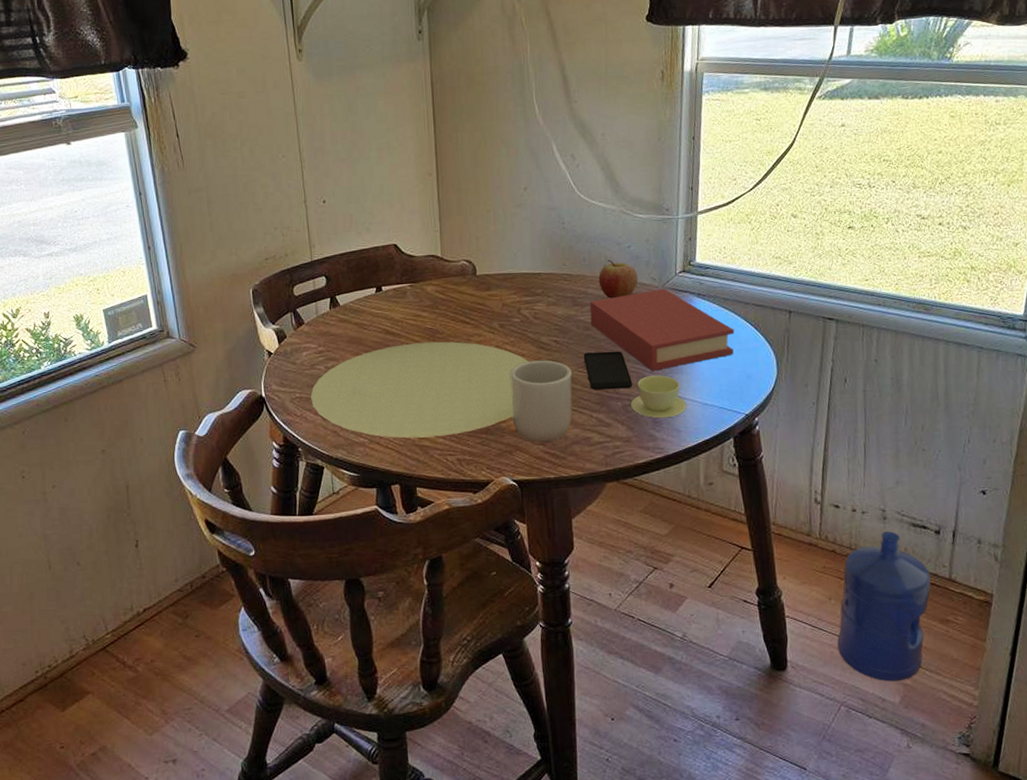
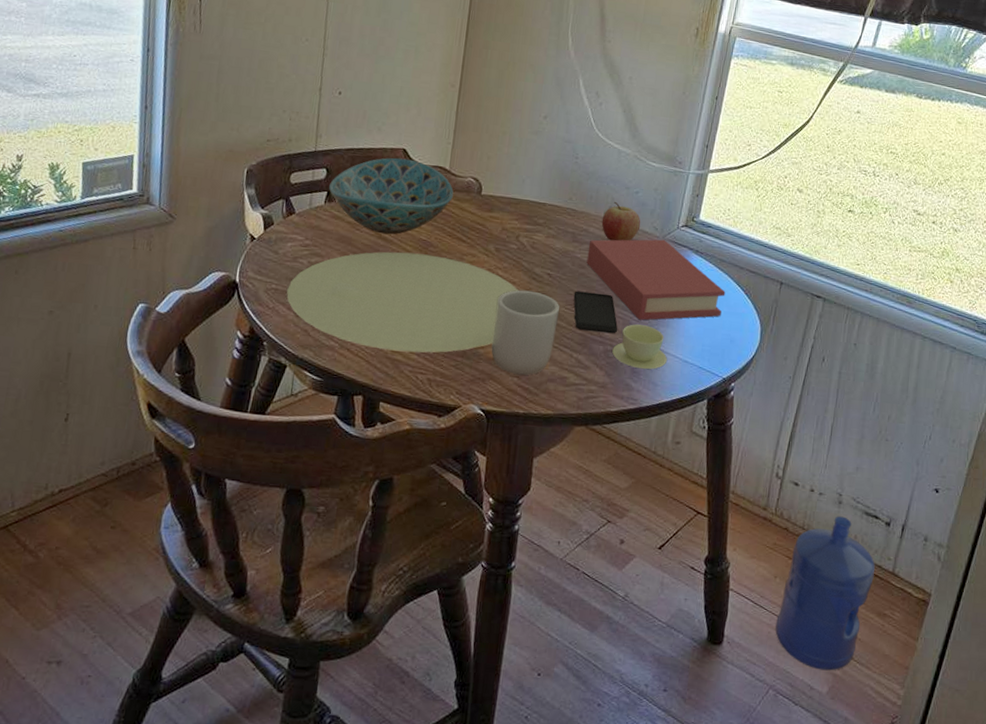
bowl: none [331,253,450,329] -> present [329,157,454,235]

